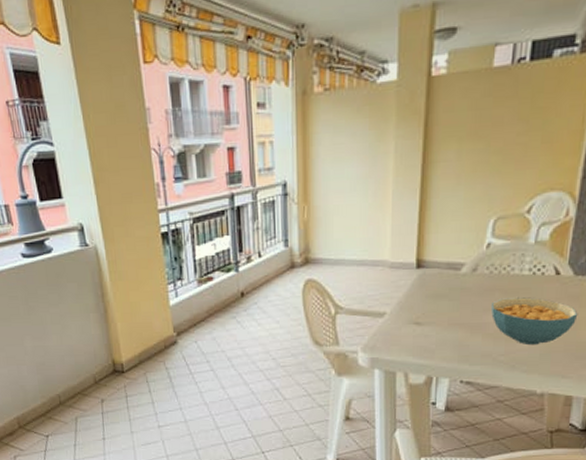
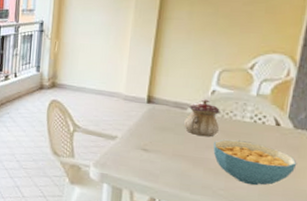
teapot: none [459,255,497,299] -> present [184,99,220,137]

